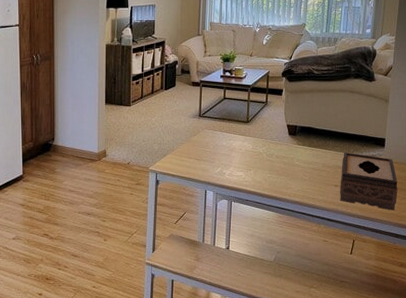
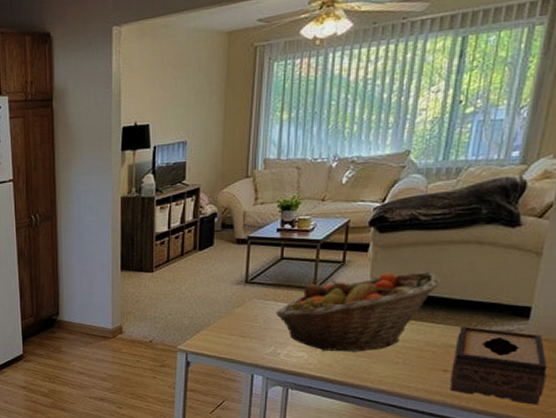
fruit basket: none [221,111,330,172] -> present [276,272,442,352]

